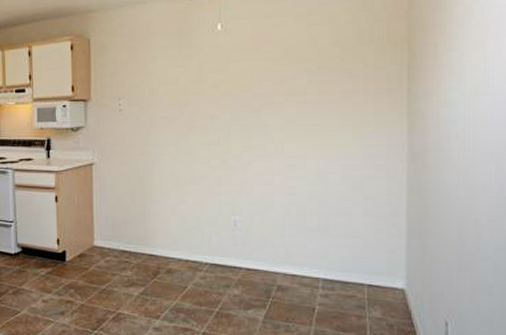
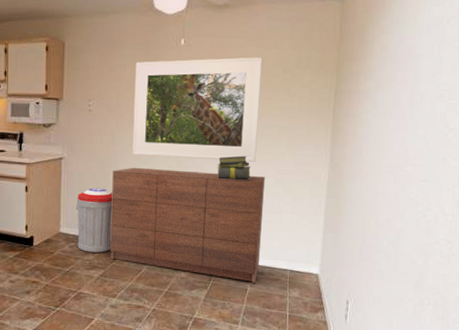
trash can: none [110,195,151,268] -> present [76,188,113,253]
dresser: none [148,170,329,301] -> present [110,167,266,283]
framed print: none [168,36,315,157] -> present [132,57,263,162]
stack of books: none [268,150,311,179] -> present [217,155,251,180]

